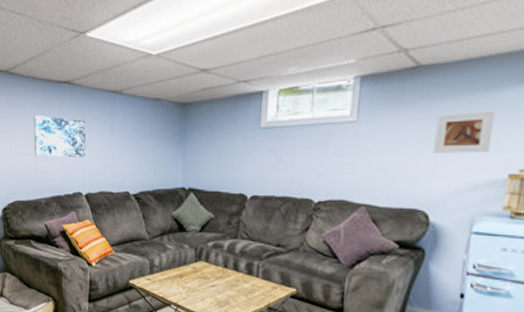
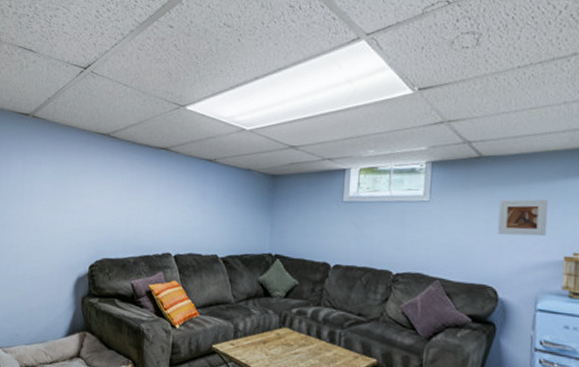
wall art: present [33,115,86,157] -> none [127,177,180,219]

